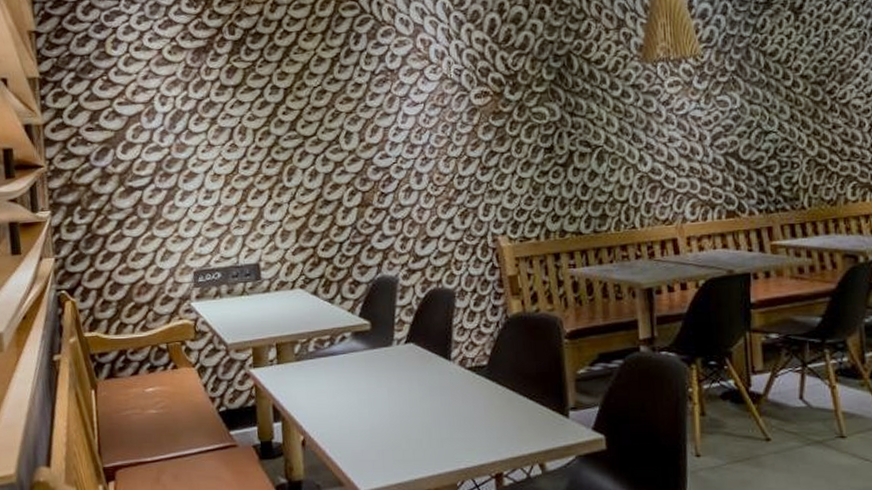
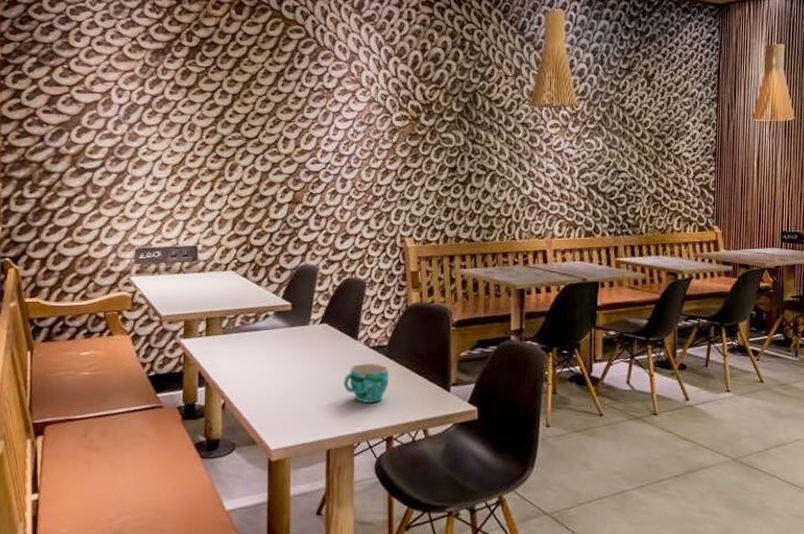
cup: none [438,387,493,434] -> present [343,364,389,403]

